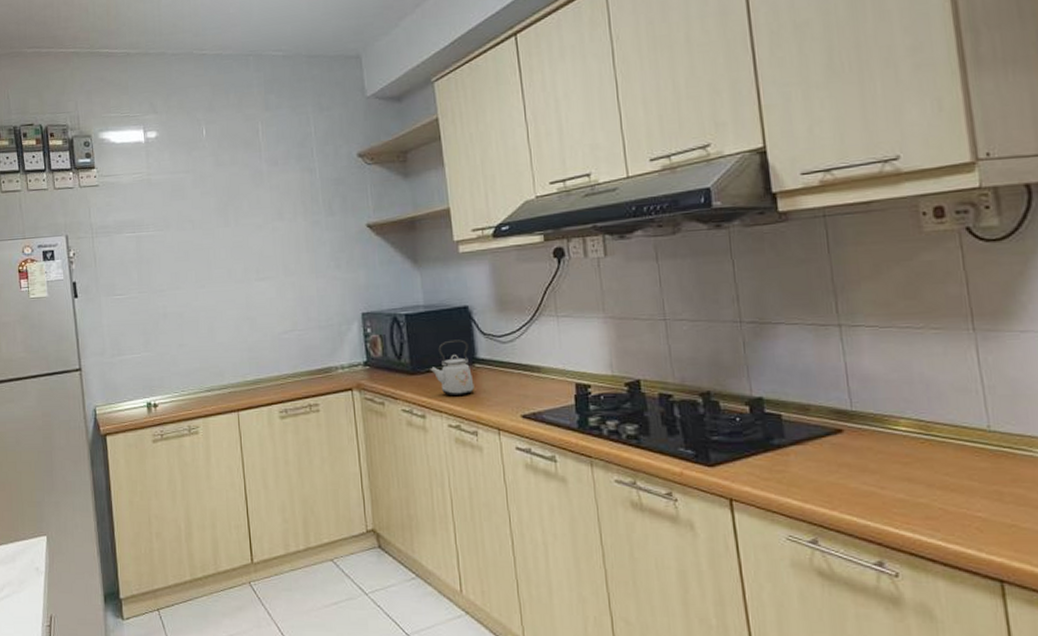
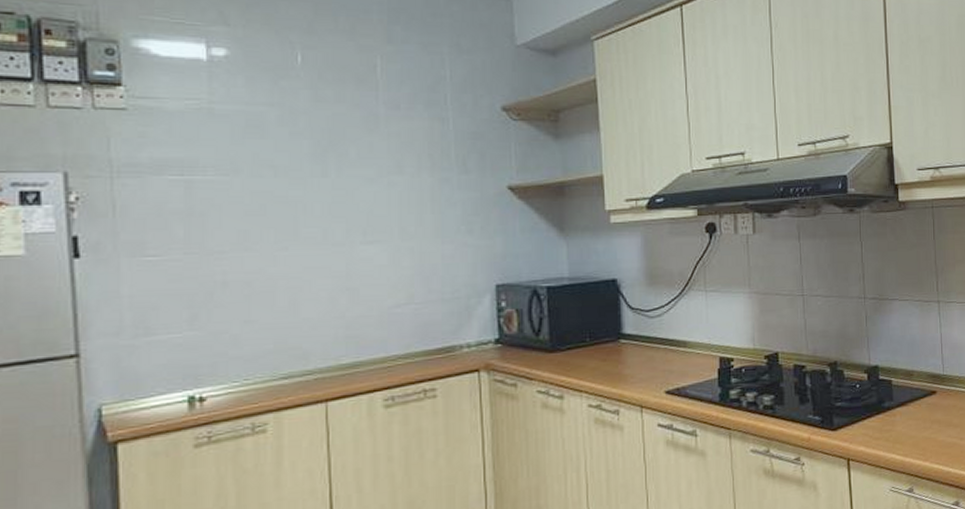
kettle: present [430,339,474,396] -> none [571,314,618,374]

